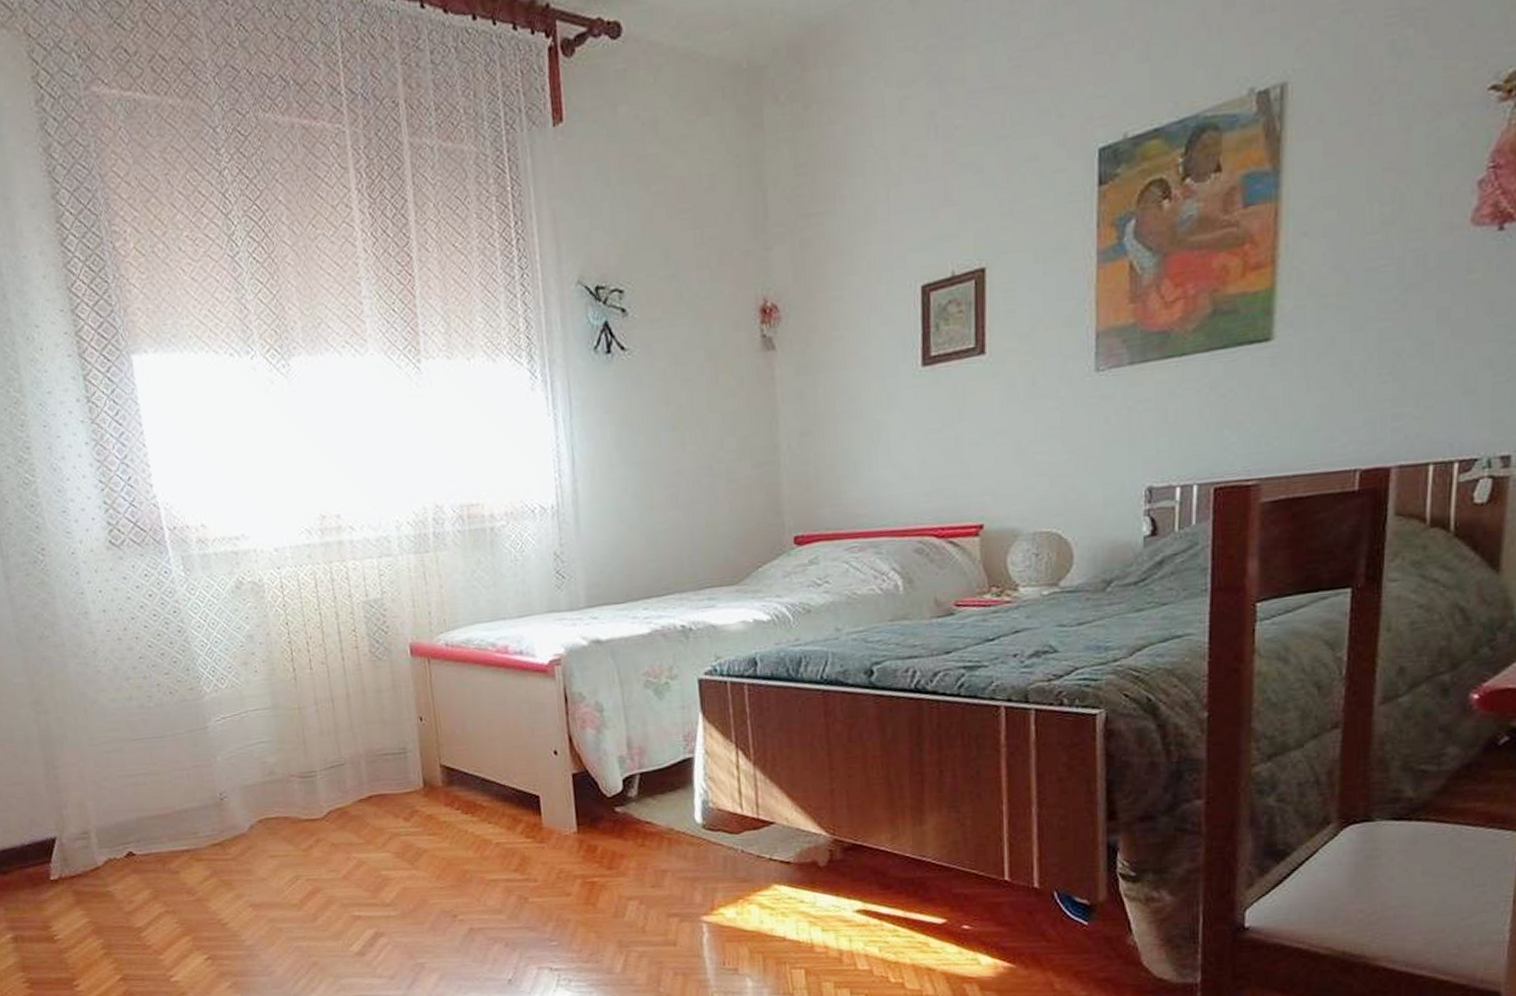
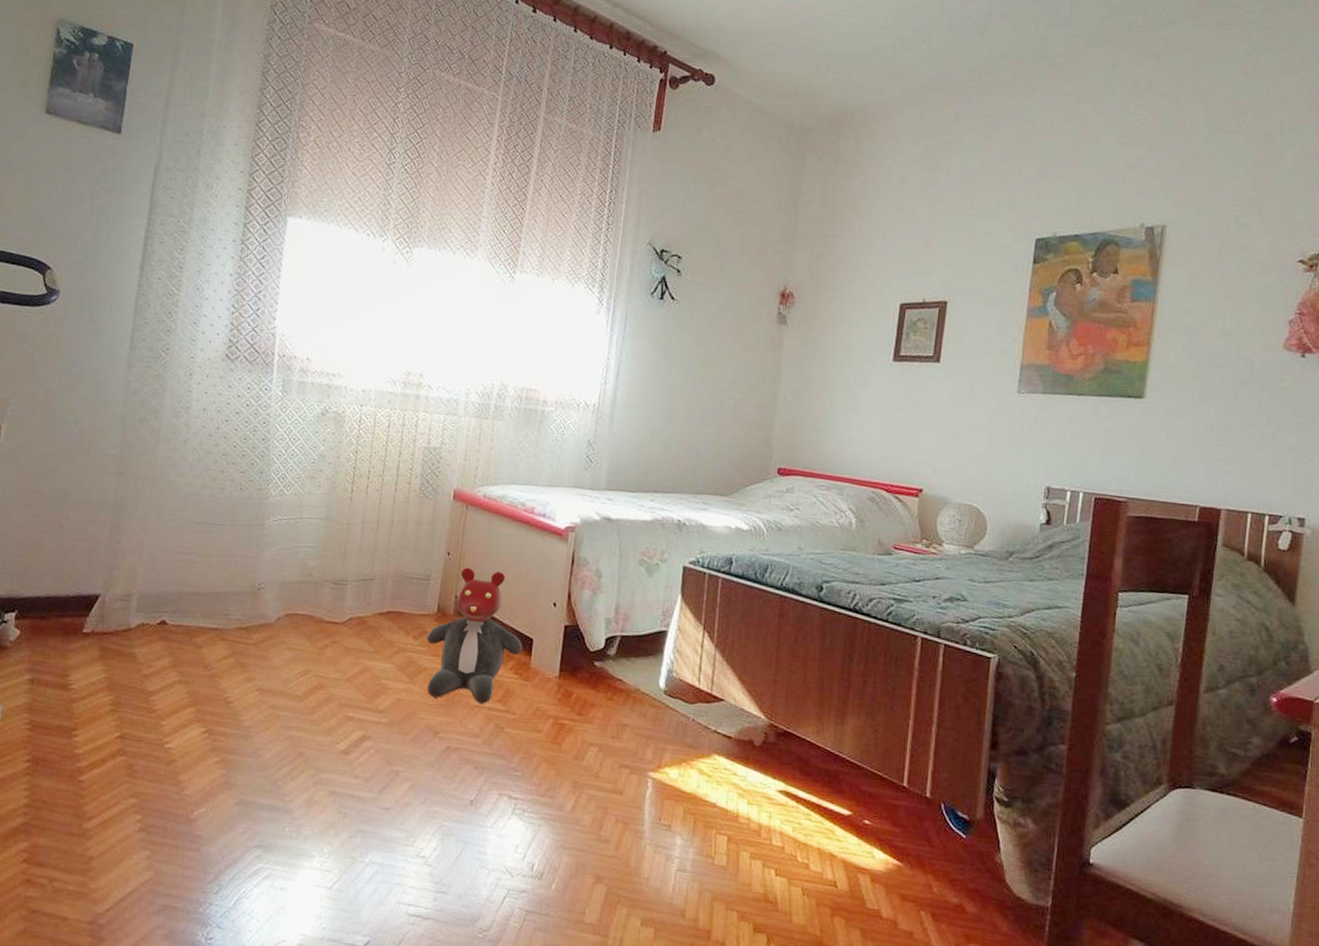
teddy bear: none [418,728,530,880] -> present [427,567,523,704]

